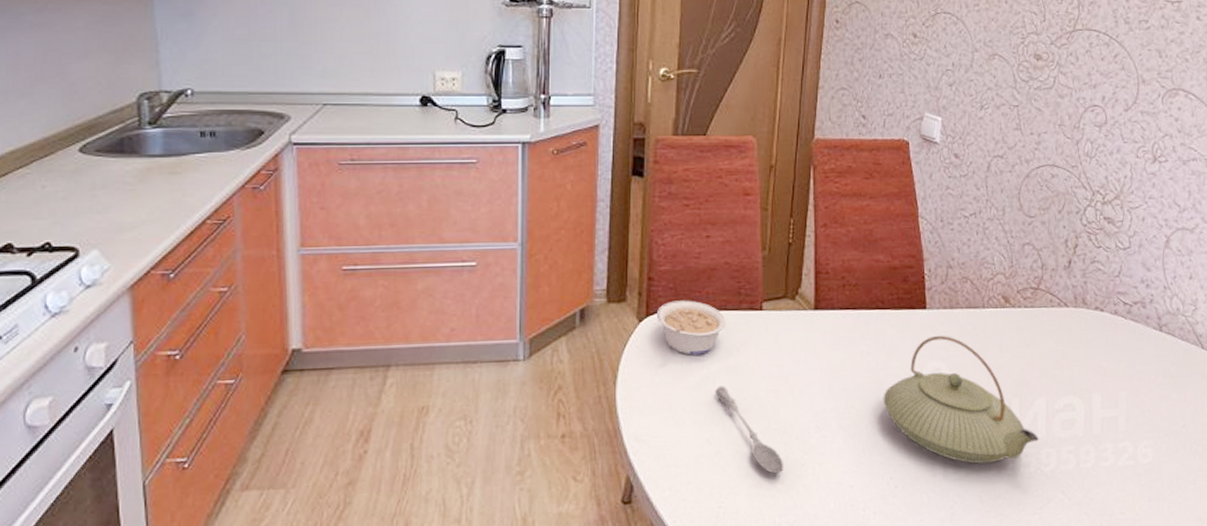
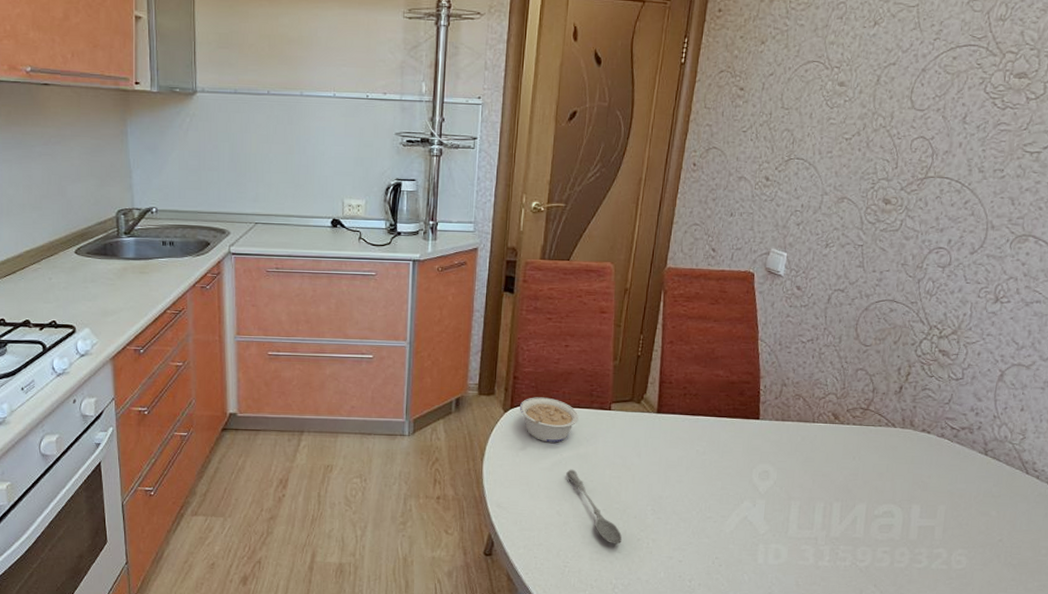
teapot: present [883,336,1039,464] -> none [713,443,857,554]

